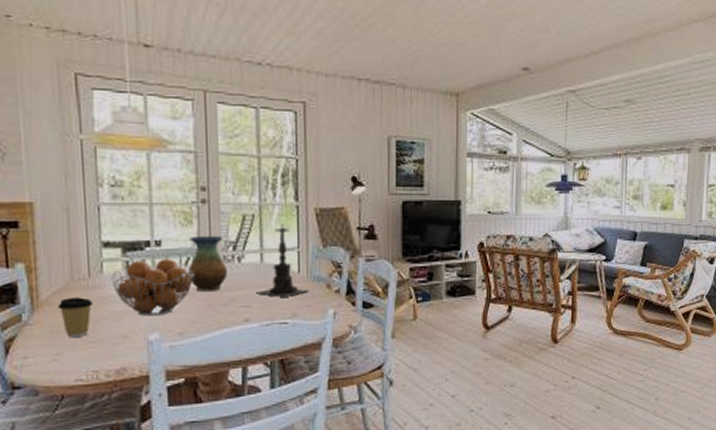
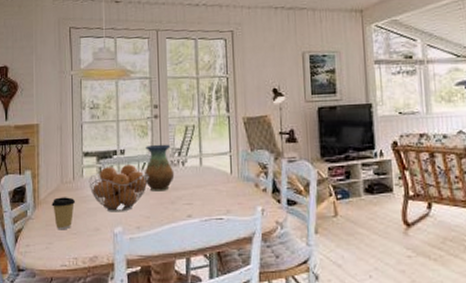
candle holder: present [256,224,309,297] -> none [197,132,240,196]

